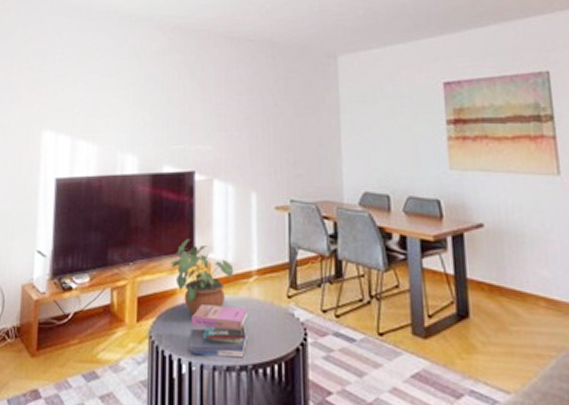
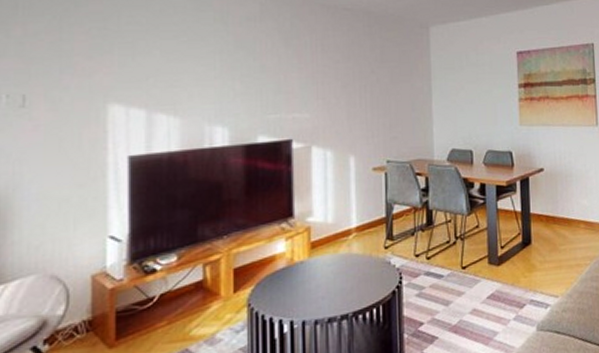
potted plant: present [169,239,234,314] -> none [267,206,334,277]
books: present [189,305,249,358] -> none [290,263,349,313]

